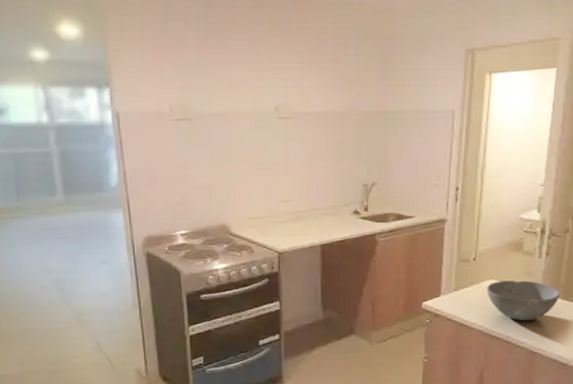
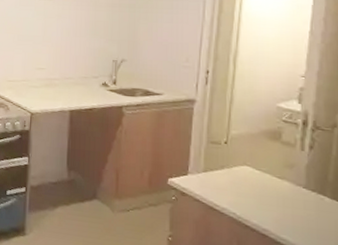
bowl: present [487,280,560,322] -> none [240,168,329,217]

